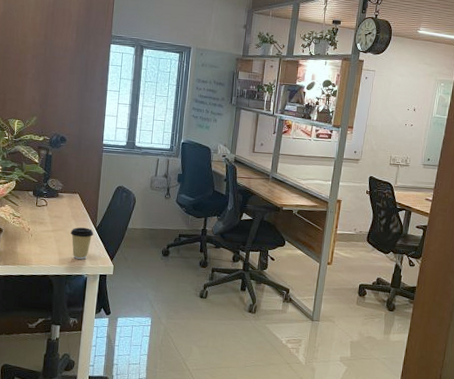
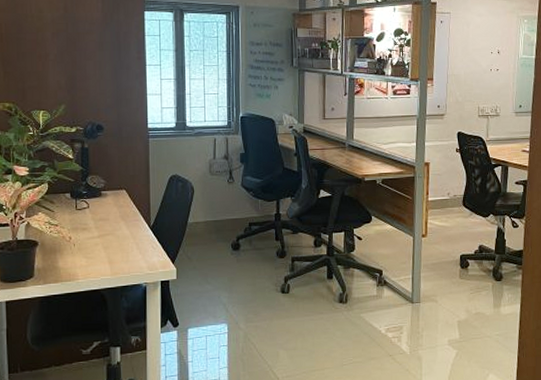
coffee cup: present [70,227,94,260] -> none [121,228,149,266]

